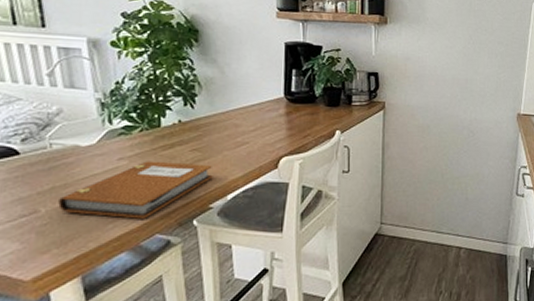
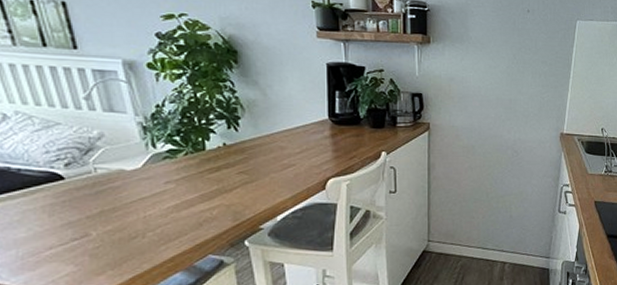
notebook: present [58,161,213,219] -> none [109,184,261,241]

